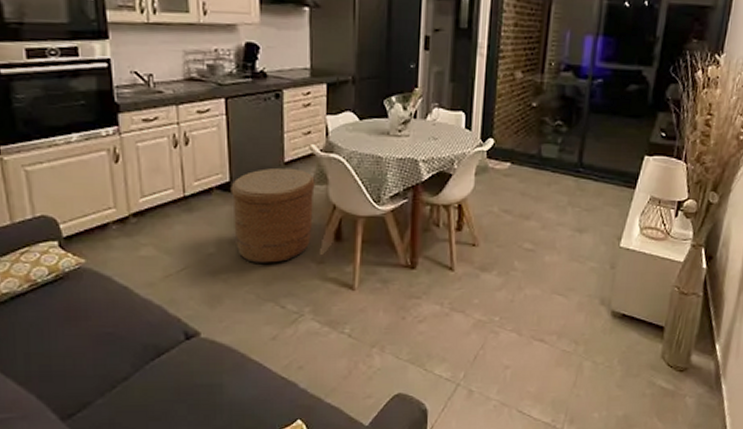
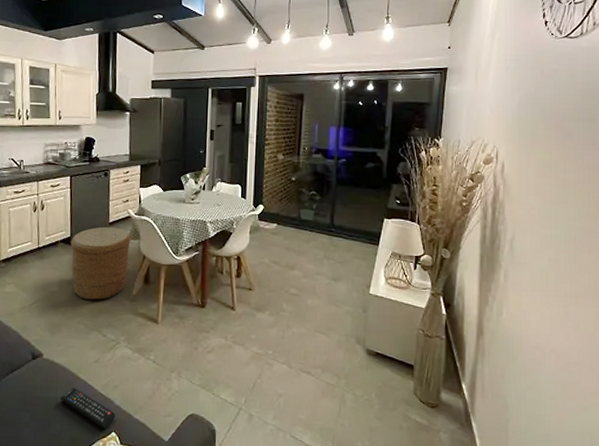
remote control: none [227,371,302,417] -> present [61,387,116,429]

